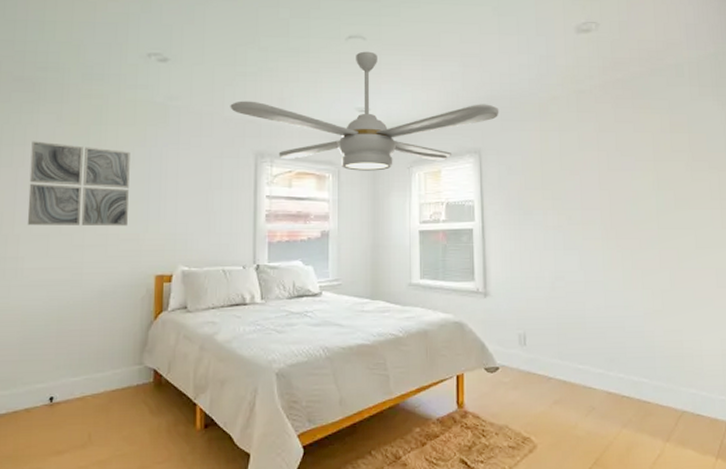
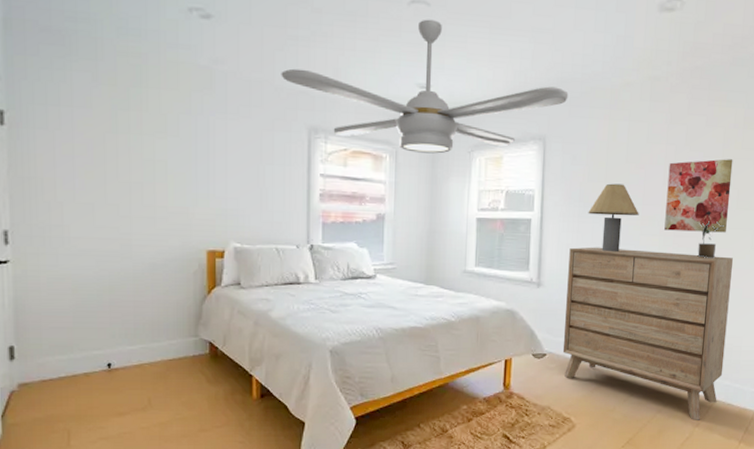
wall art: present [27,141,130,227] -> none [67,101,175,199]
dresser: none [513,253,687,435] -> present [562,247,733,420]
table lamp: none [528,190,579,258] -> present [588,183,639,253]
wall art: none [603,162,669,234] -> present [664,159,733,233]
potted plant: none [639,222,666,260] -> present [697,221,724,258]

